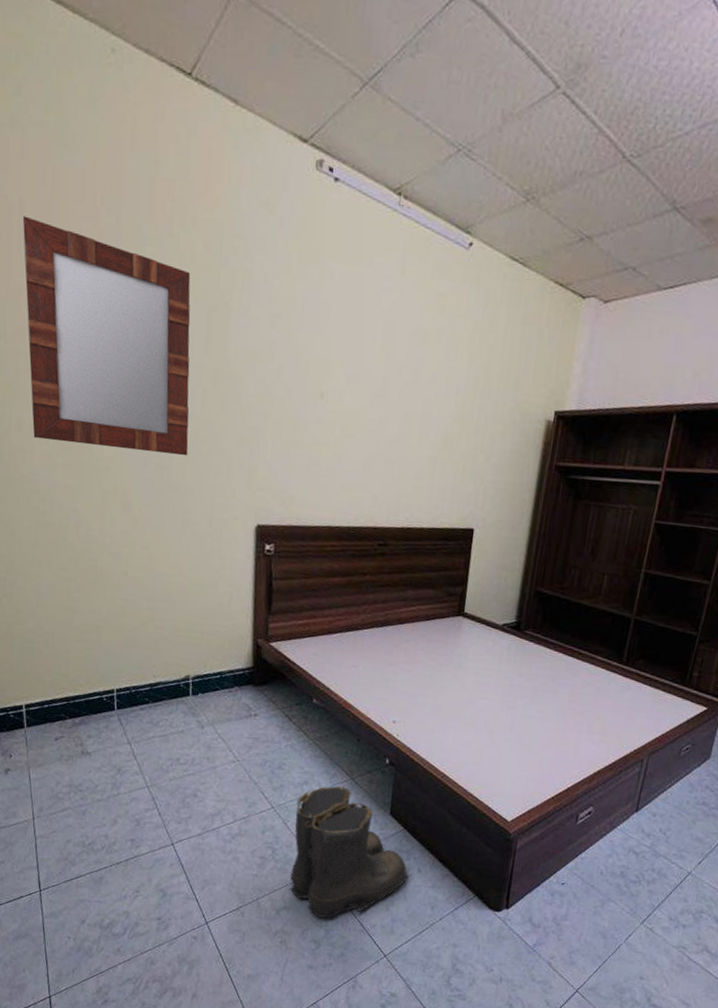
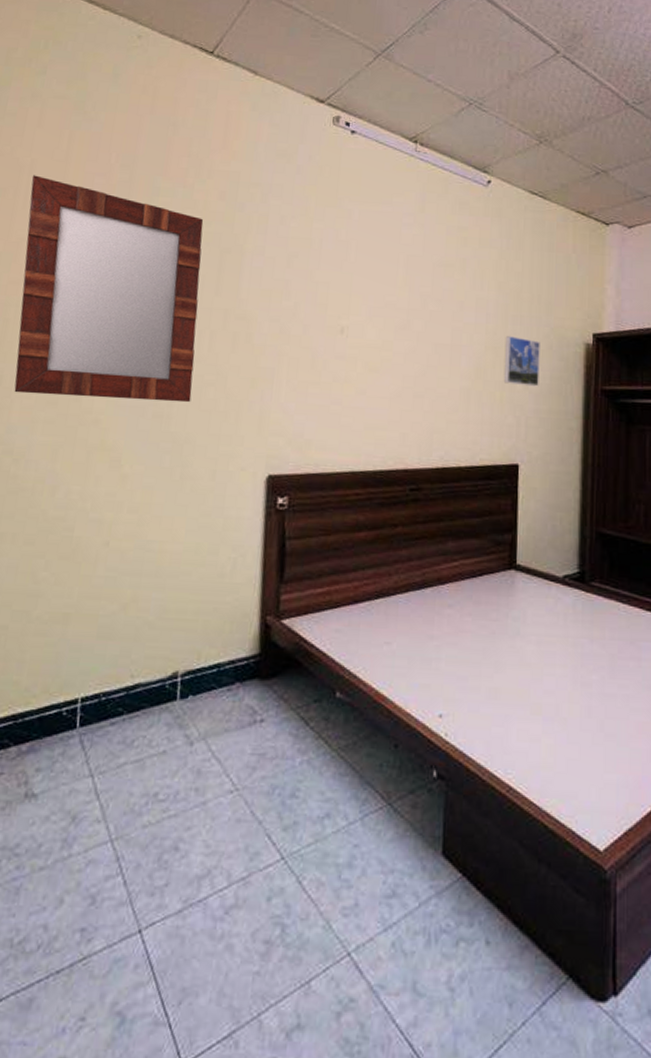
boots: present [289,786,409,918] -> none [305,817,474,1040]
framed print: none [467,409,505,460] -> present [503,336,540,387]

